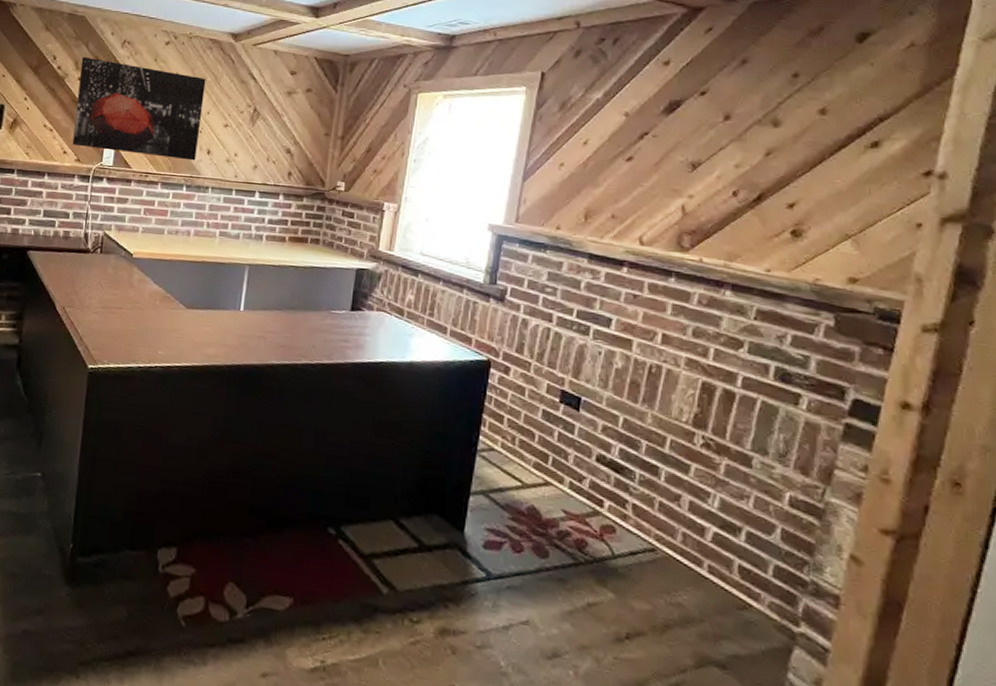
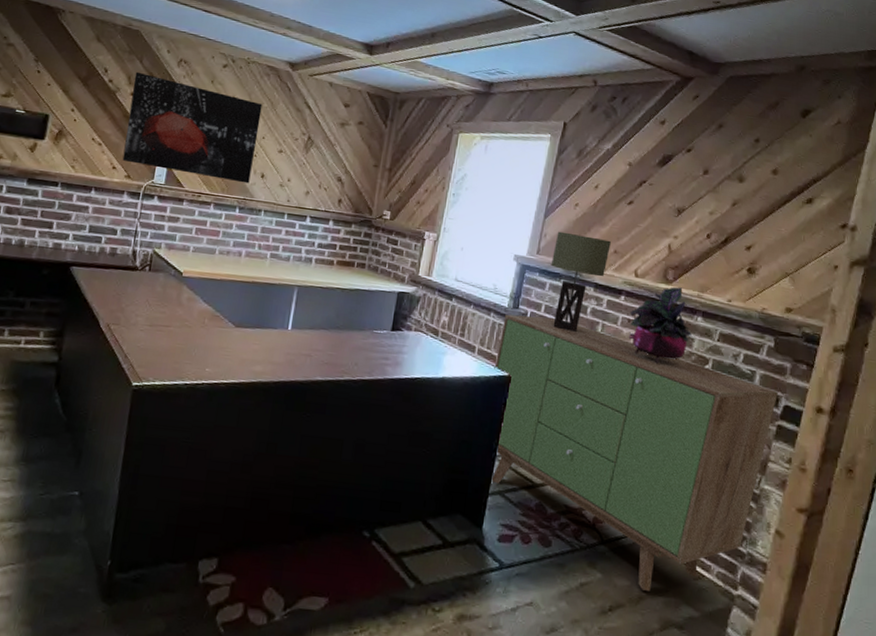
sideboard: none [470,290,843,619] -> present [491,314,778,591]
table lamp: none [533,195,607,311] -> present [550,231,611,333]
potted plant: none [635,255,720,348] -> present [629,287,693,365]

